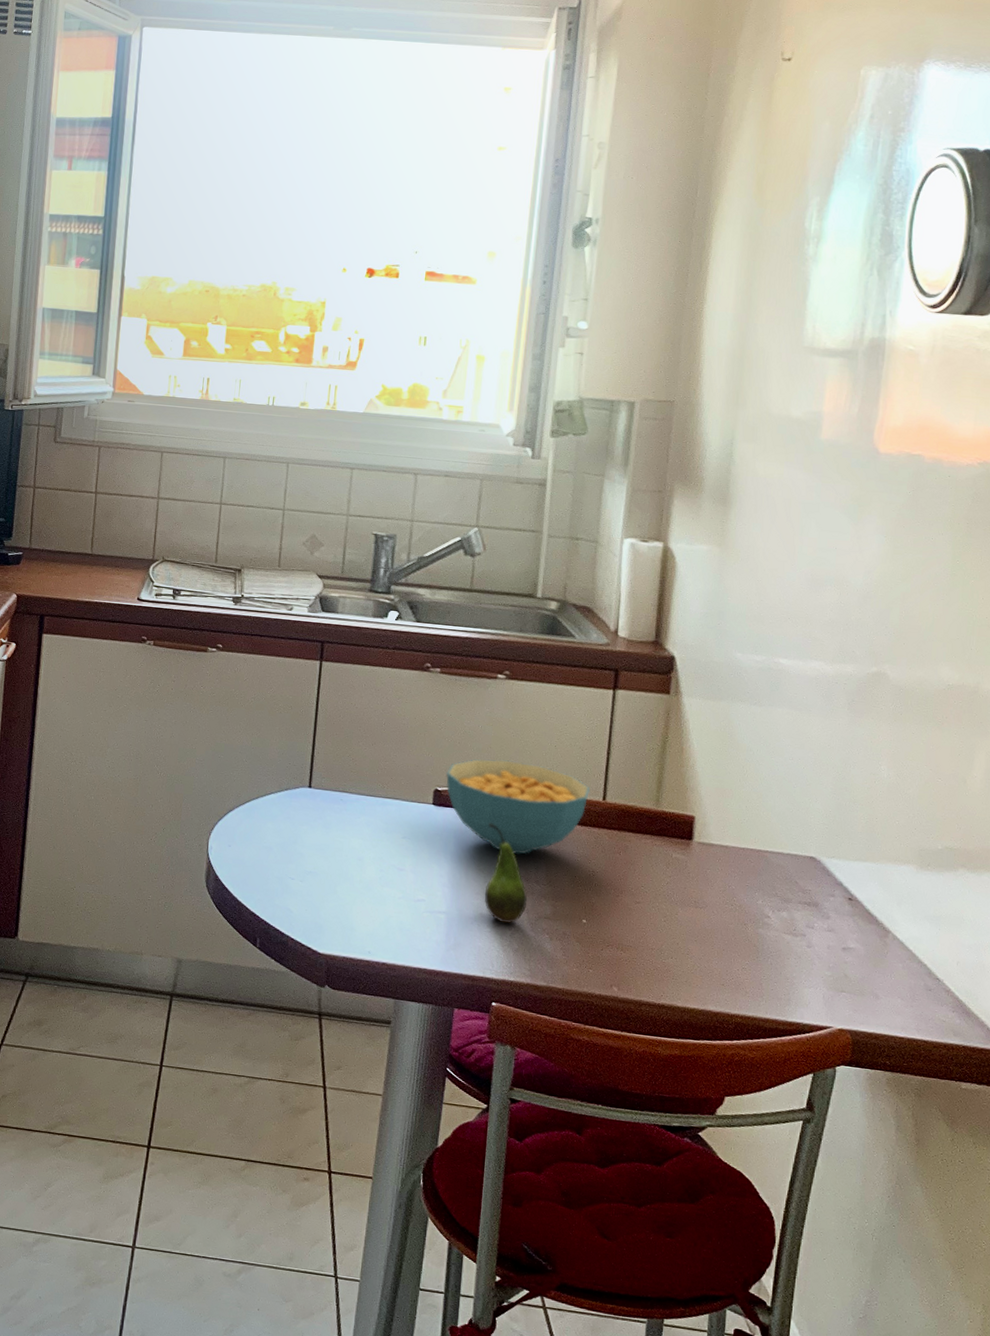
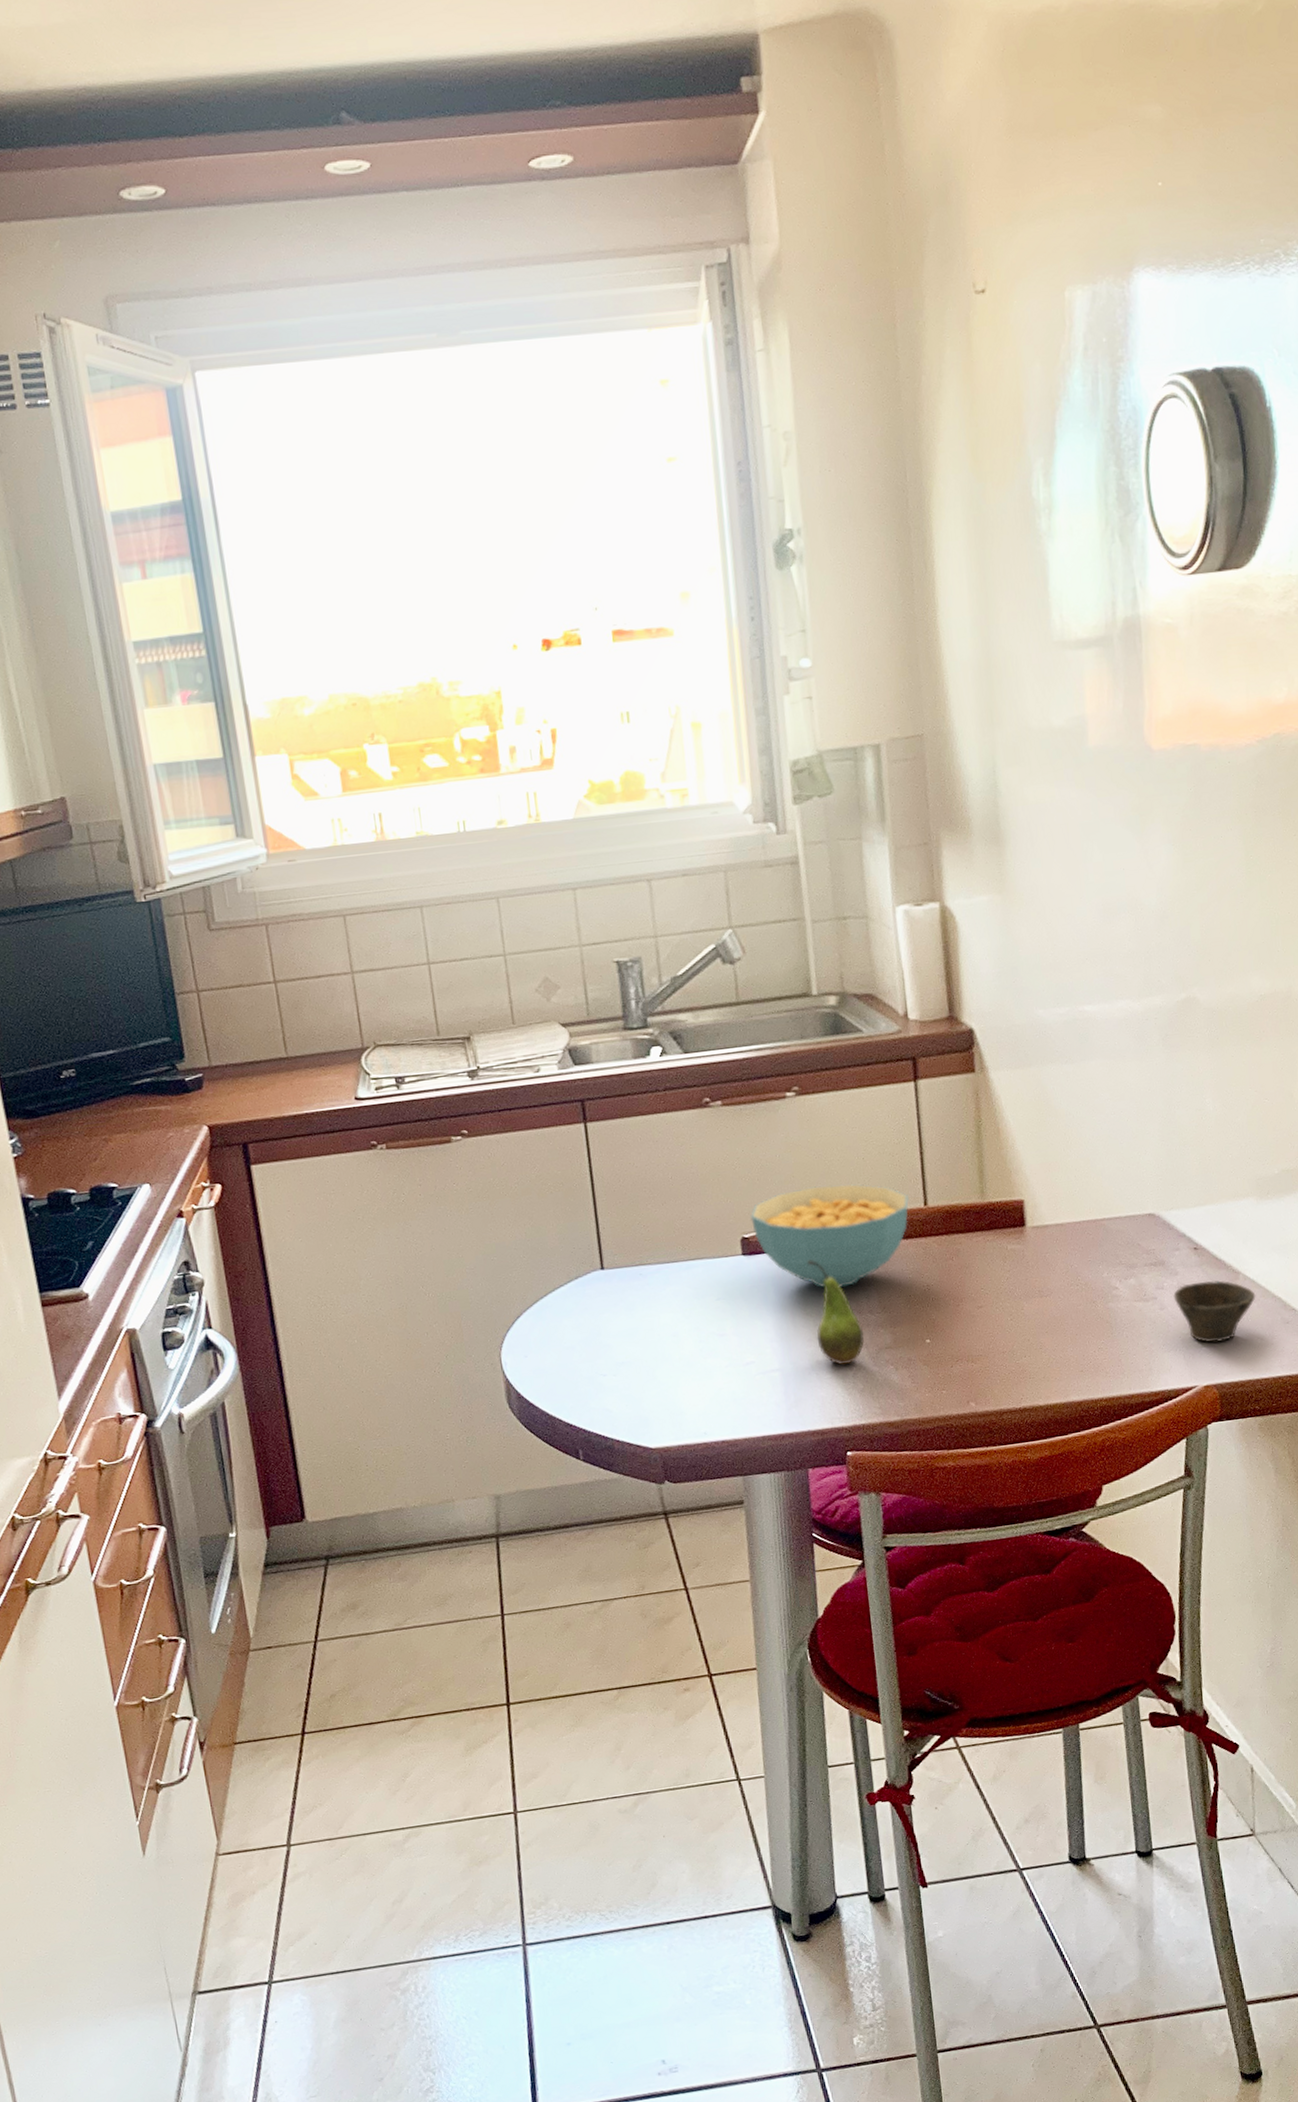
cup: none [822,930,903,992] -> present [1173,1280,1256,1343]

